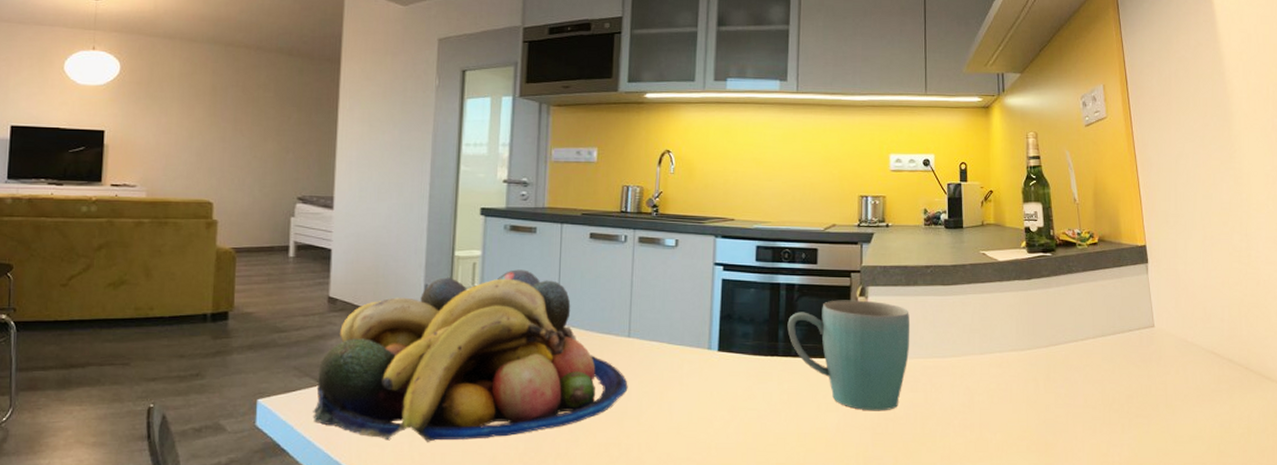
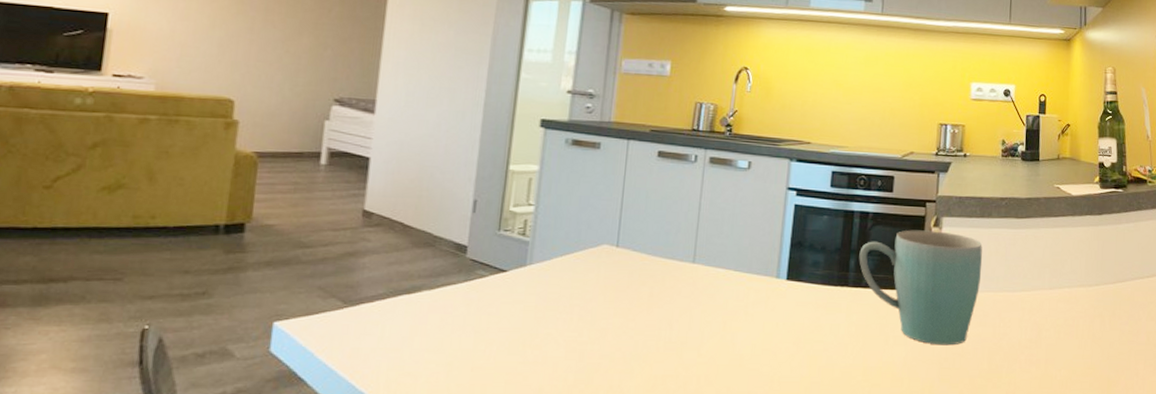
fruit bowl: present [313,269,628,442] -> none [337,187,690,372]

